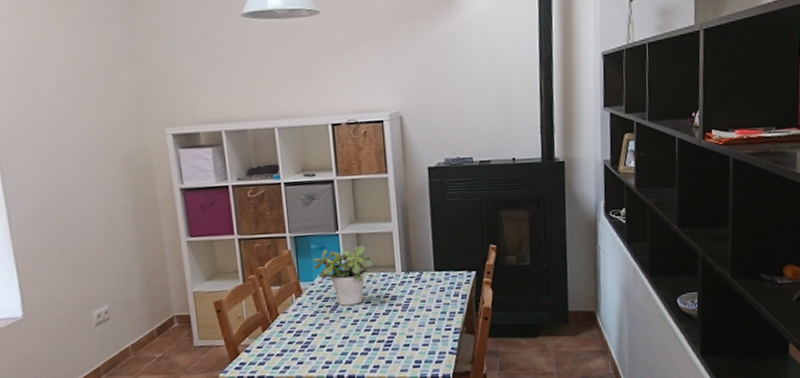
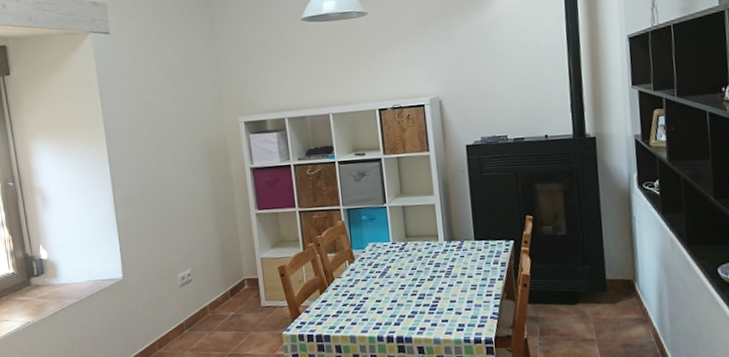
potted plant: present [313,244,373,306] -> none [364,216,418,272]

